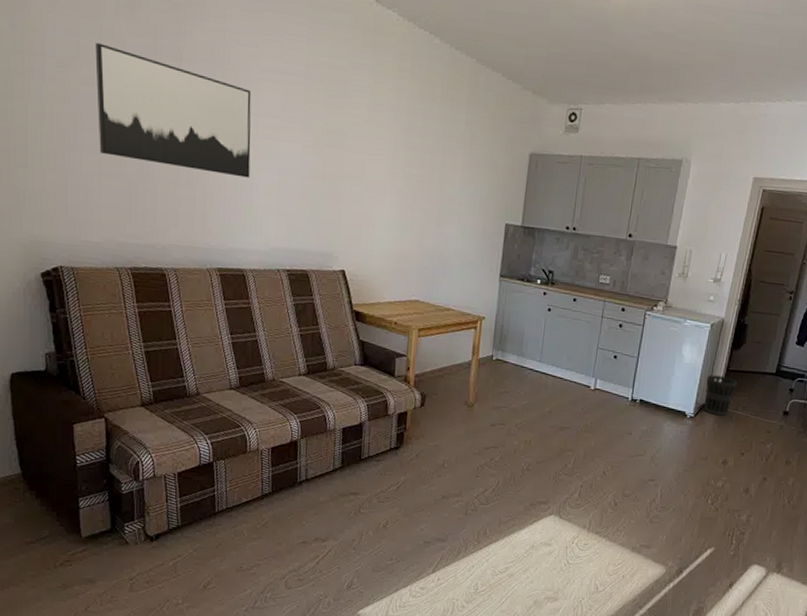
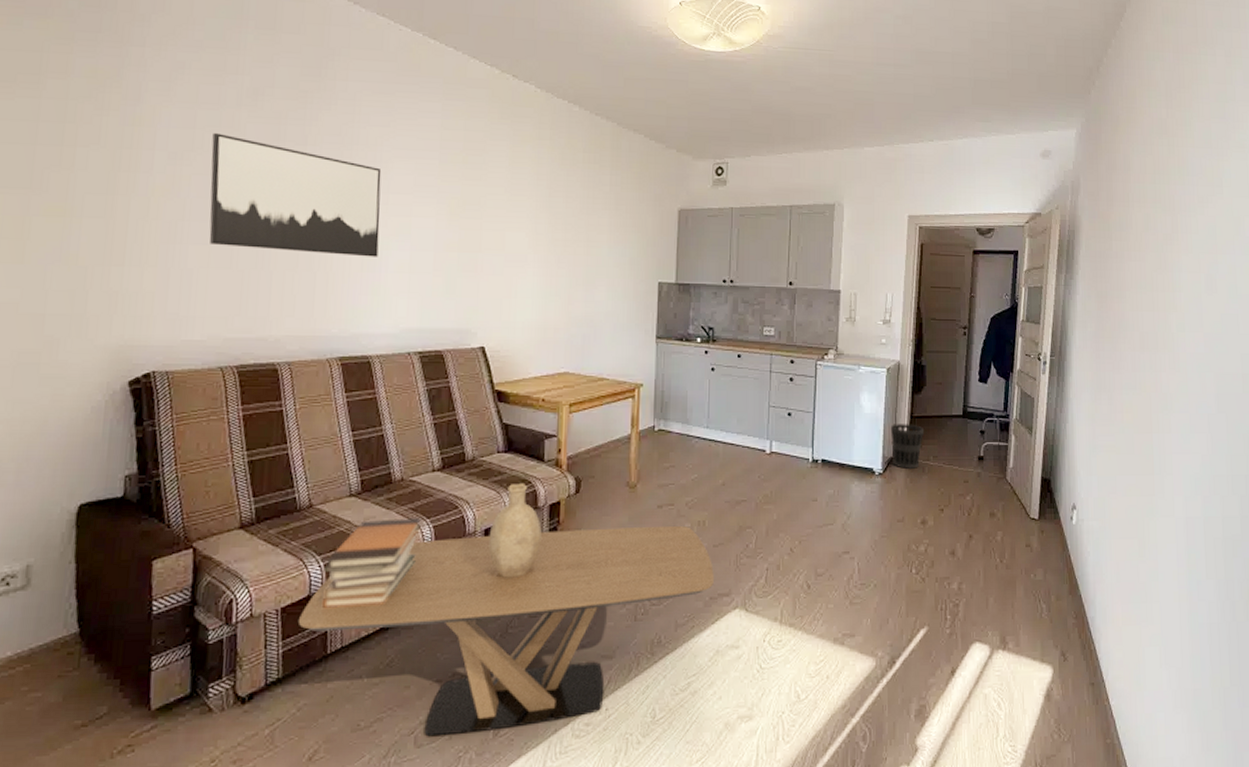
coffee table: none [191,432,535,584] -> present [298,525,714,737]
book stack: none [209,410,290,479] -> present [322,517,421,608]
decorative vase: none [345,392,391,470] -> present [488,482,542,578]

